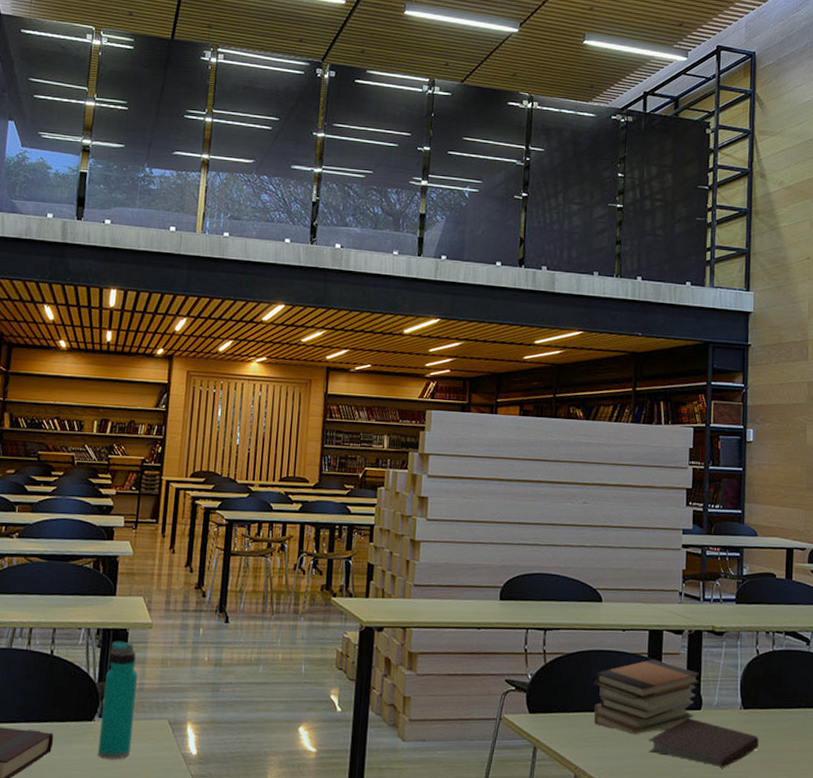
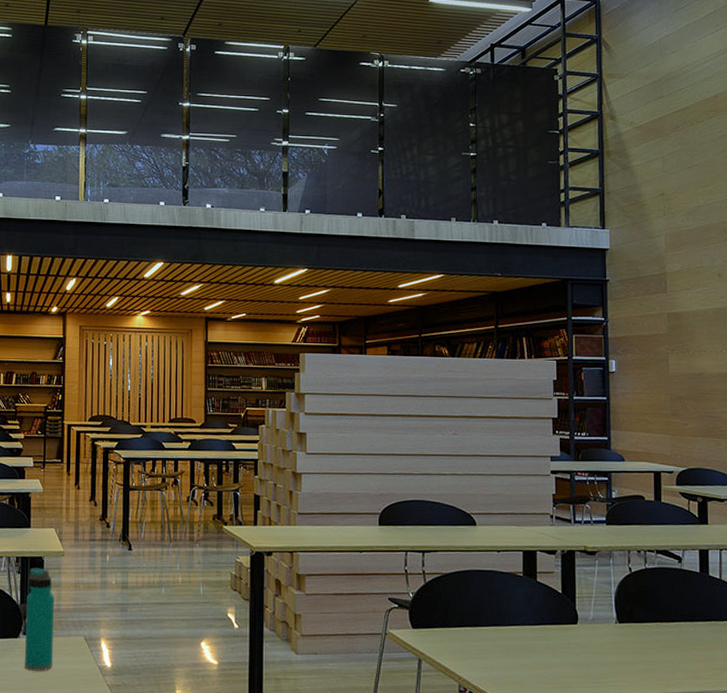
book stack: present [593,659,701,735] -> none [473,578,575,648]
notebook: present [648,717,759,768] -> none [528,631,636,678]

